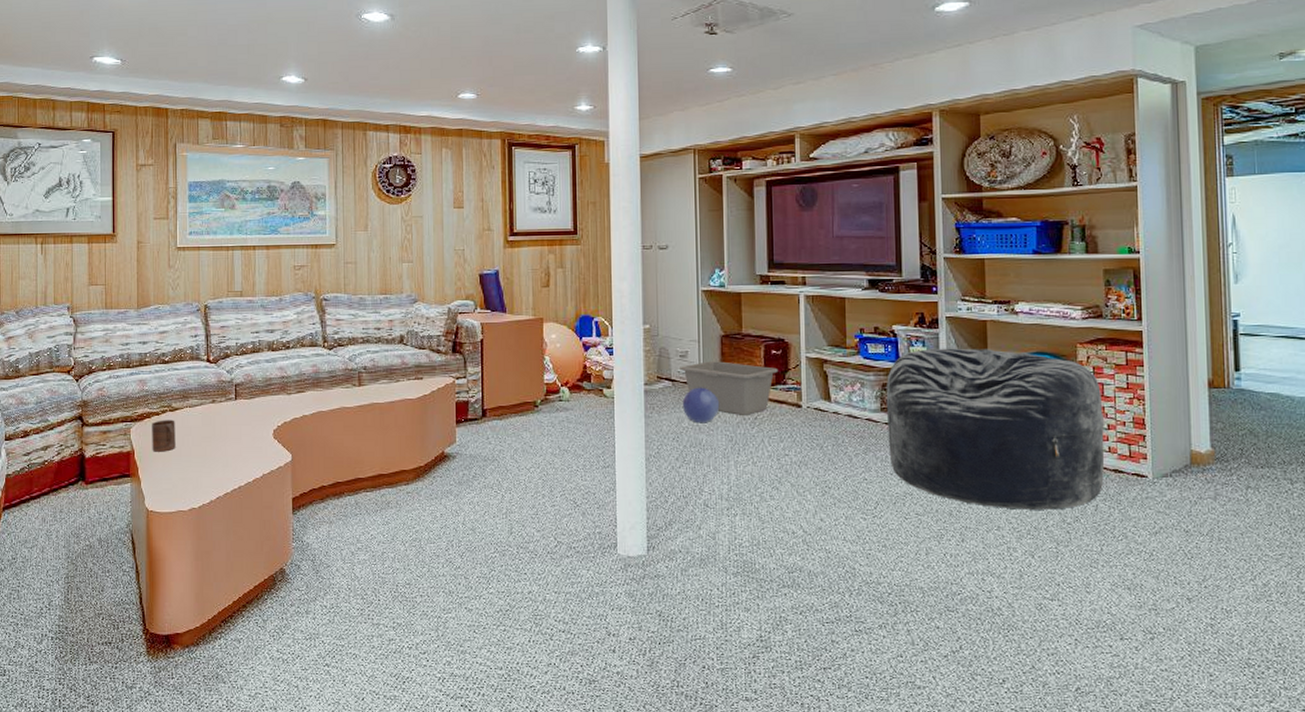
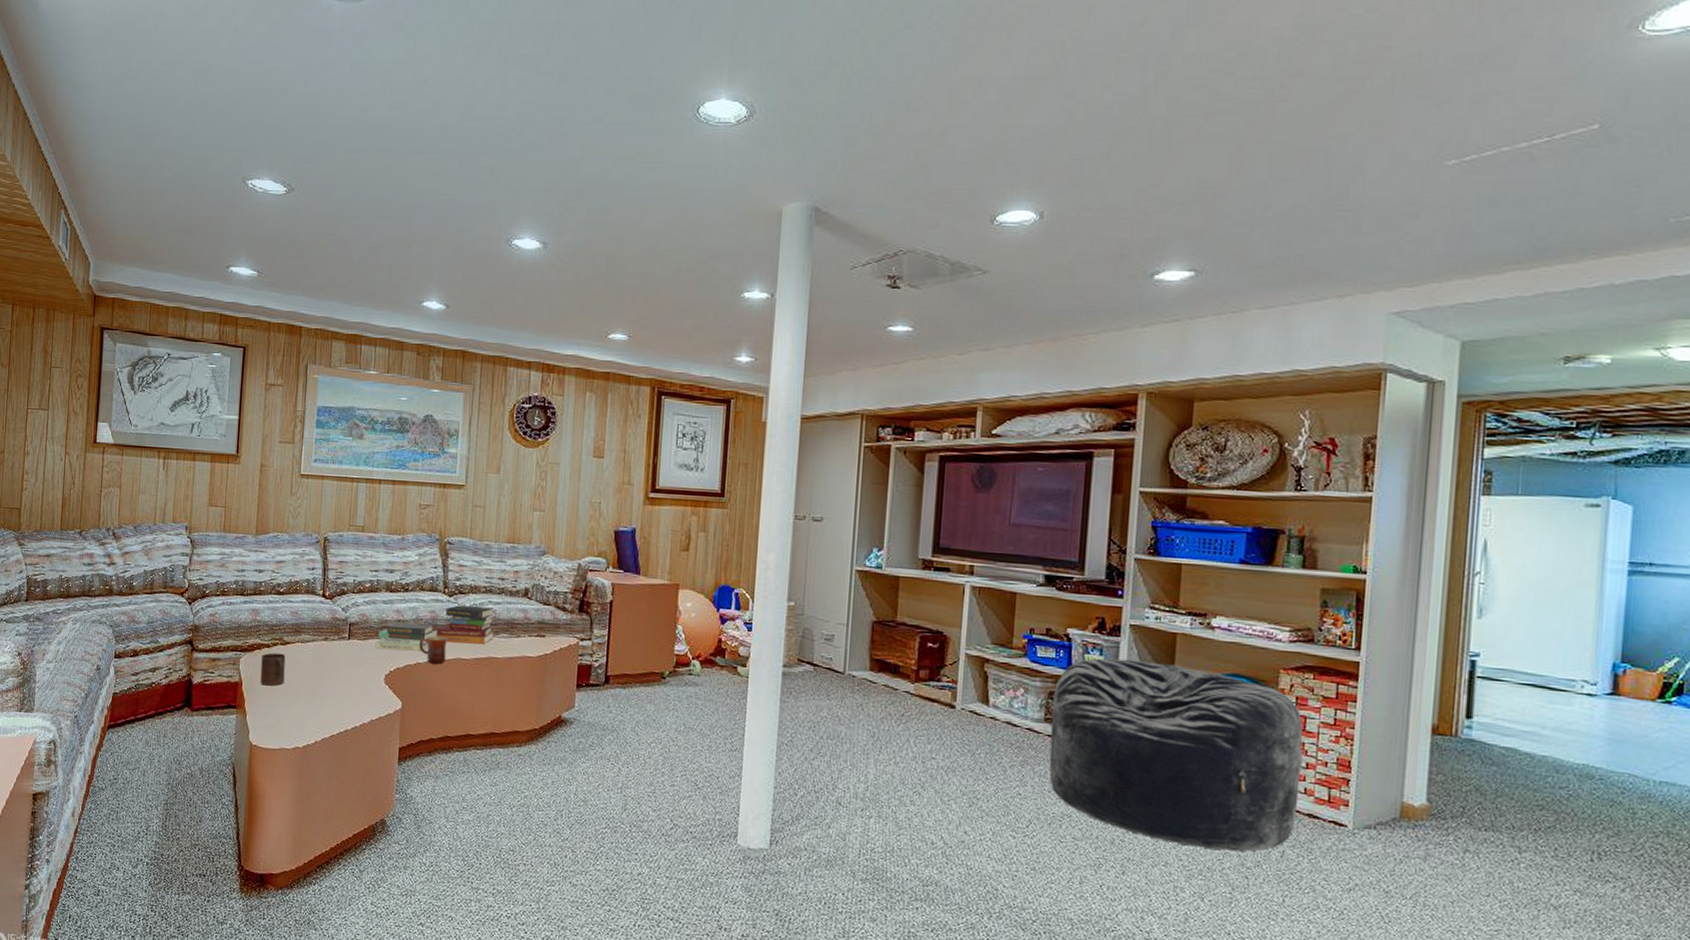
books: none [262,378,320,406] -> present [375,622,437,652]
mug: none [303,387,331,415] -> present [418,635,448,665]
books: none [320,357,375,394] -> present [436,605,494,645]
storage bin: present [680,361,778,417] -> none [823,648,933,712]
ball: present [682,387,720,424] -> none [822,674,865,715]

